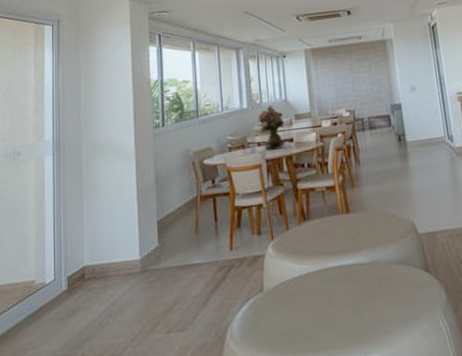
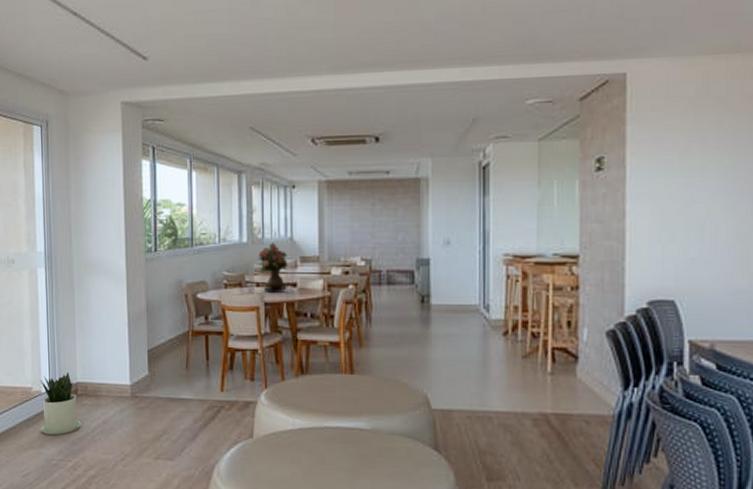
planter: none [42,258,88,330] -> present [40,373,81,436]

